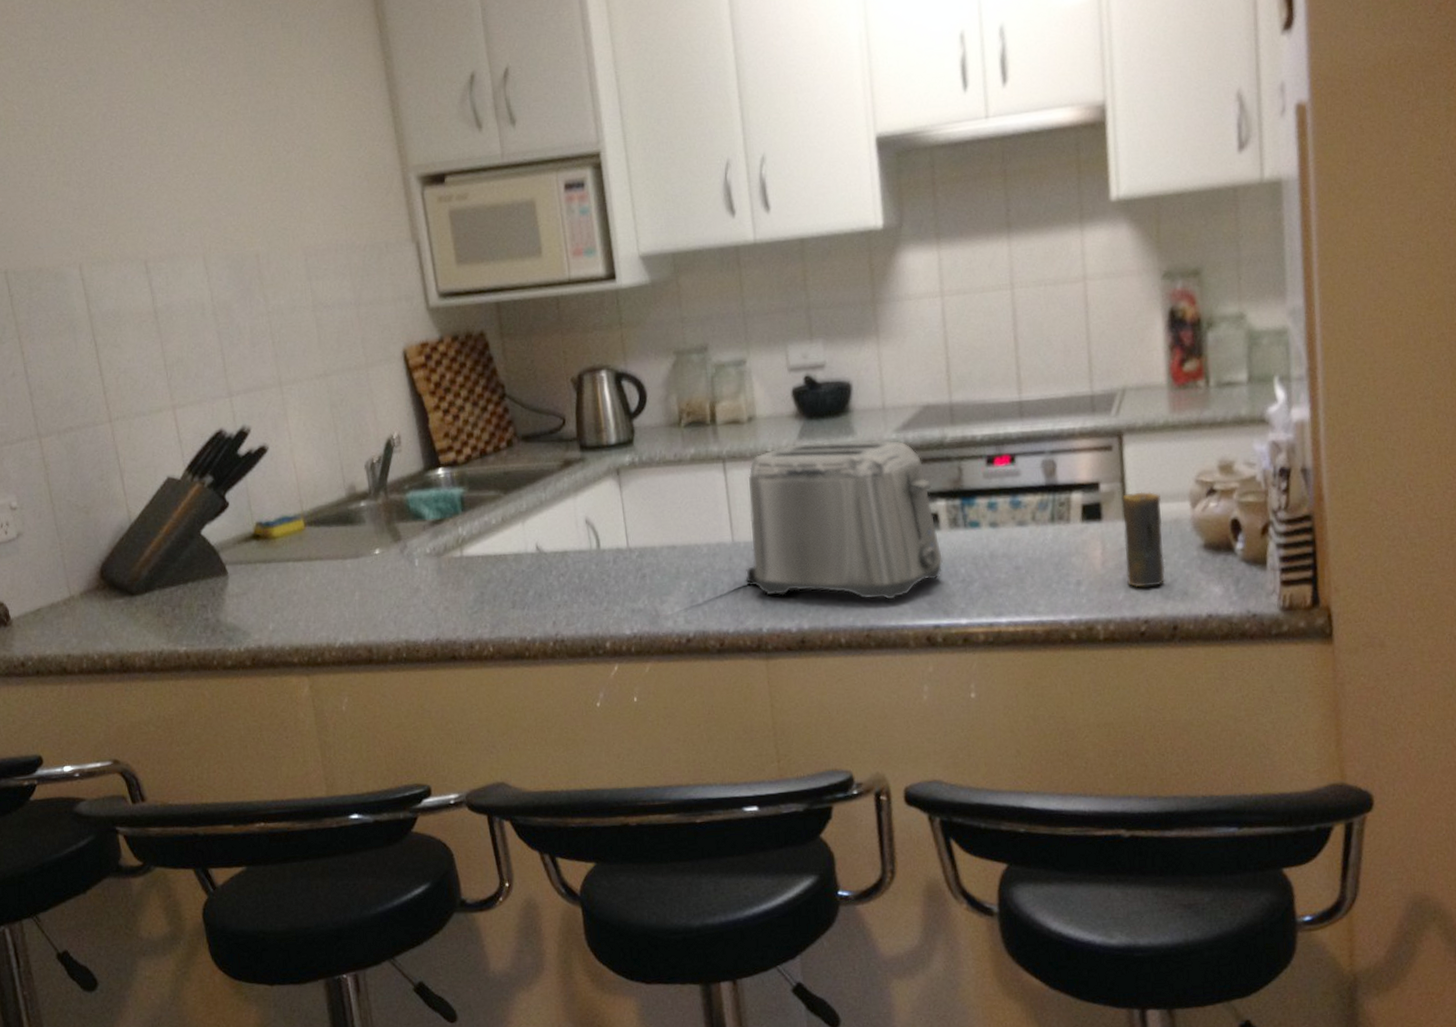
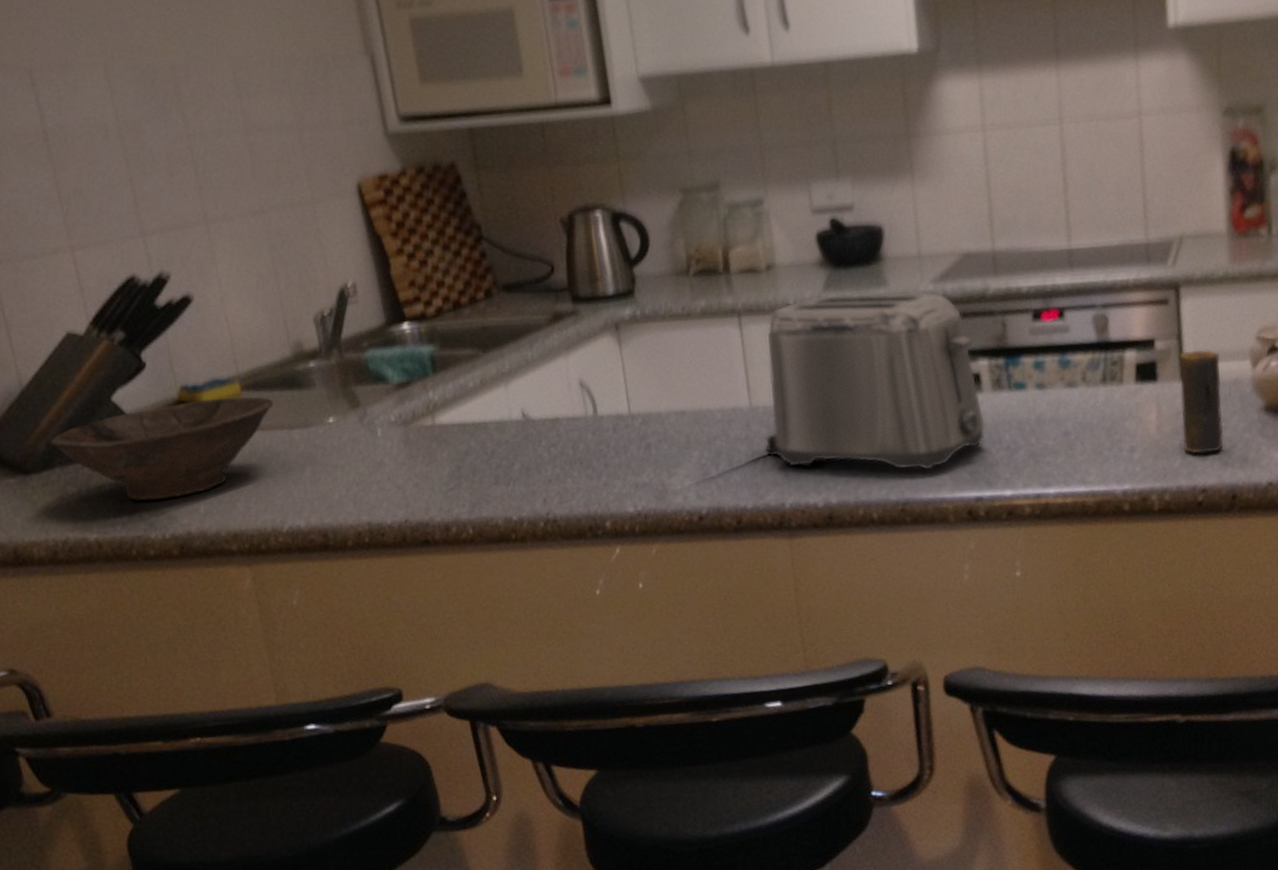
bowl: none [152,531,331,619] -> present [50,396,274,501]

